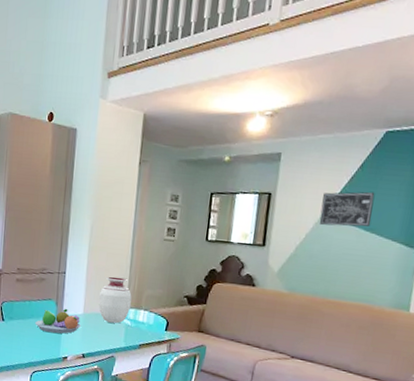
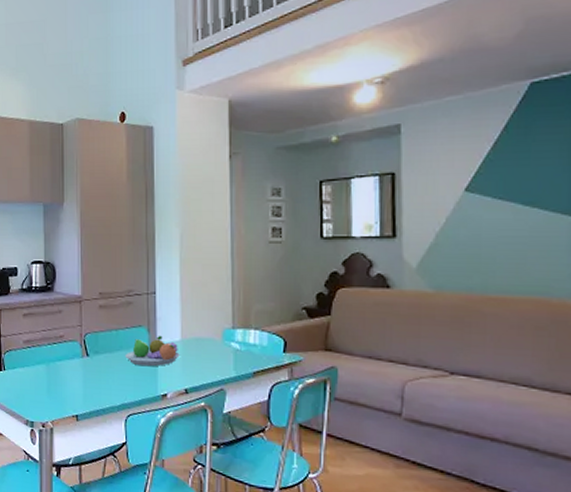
vase: present [98,276,132,324] -> none [199,292,237,348]
wall art: present [318,191,375,227] -> none [461,157,530,204]

